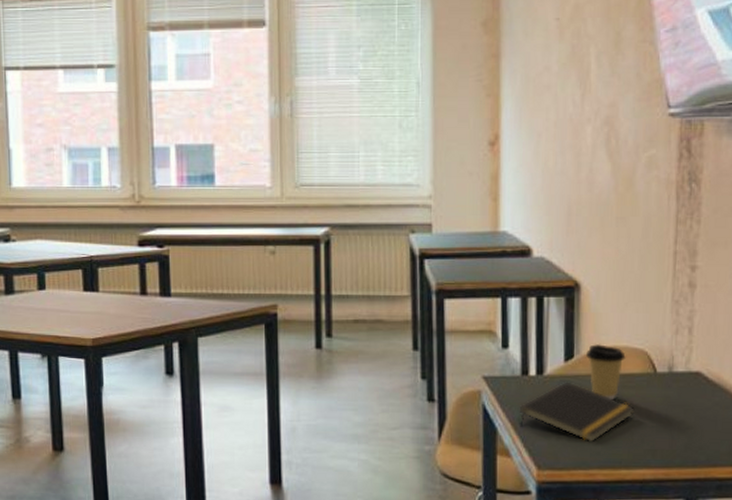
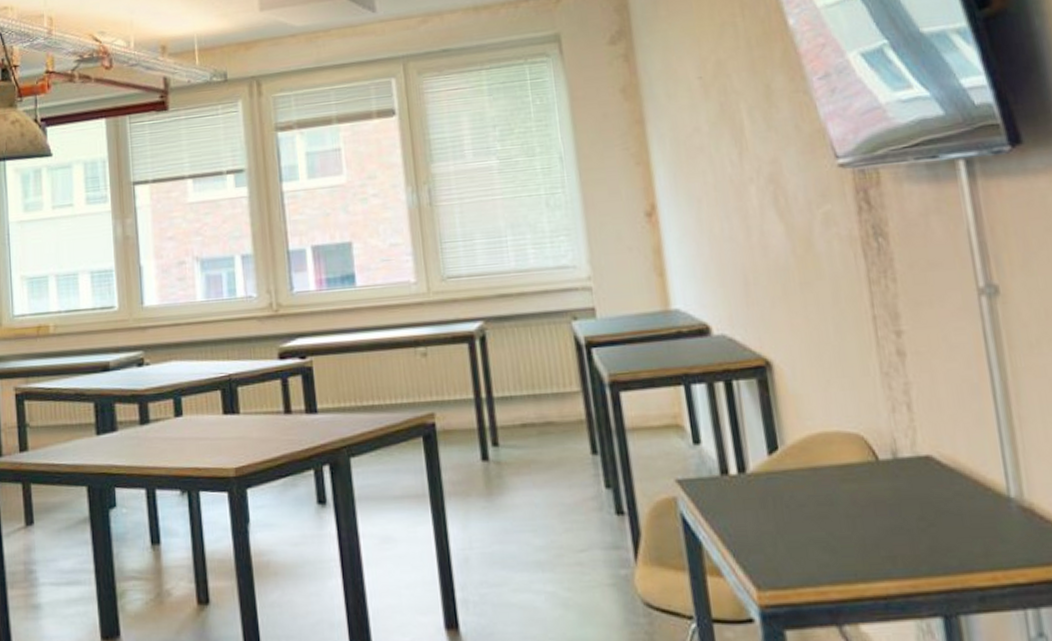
notepad: present [519,381,635,443] -> none [723,479,861,553]
coffee cup: present [586,343,626,399] -> none [792,430,839,497]

